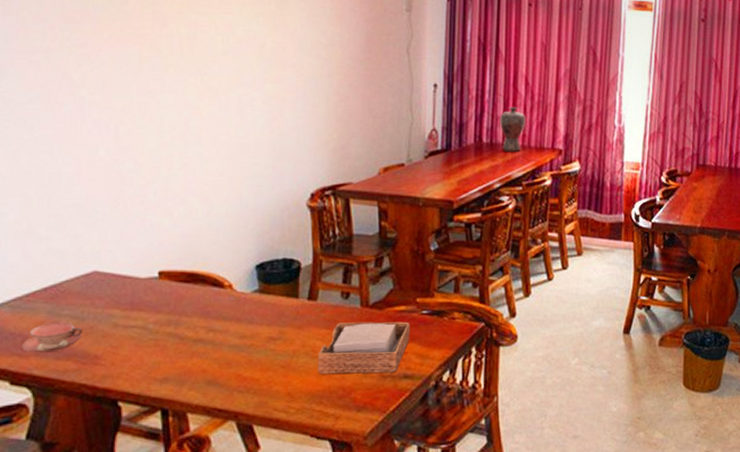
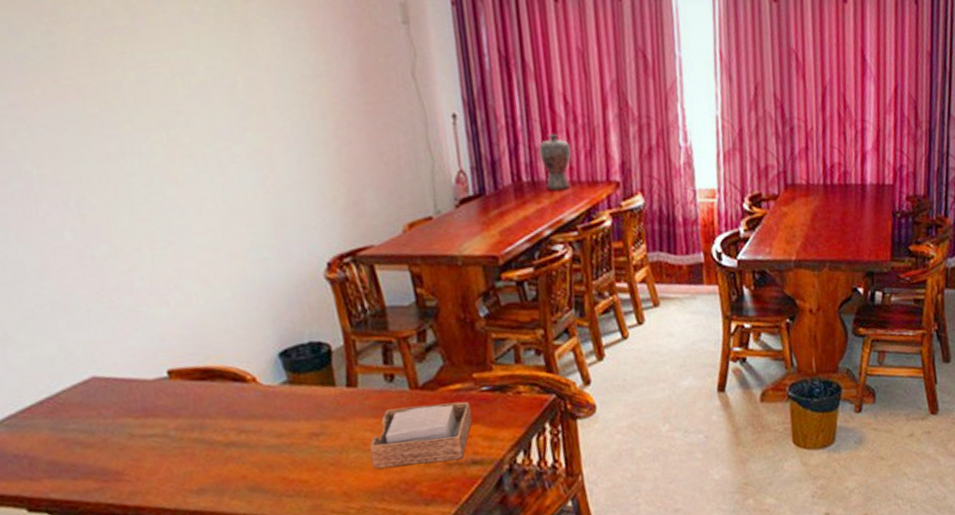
teacup: present [22,322,82,353] -> none [30,437,96,475]

